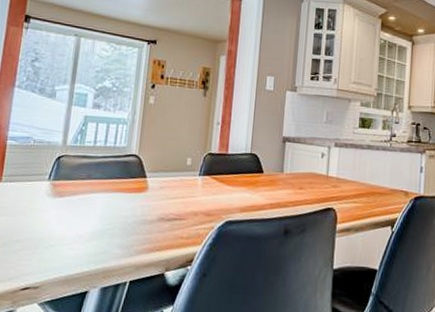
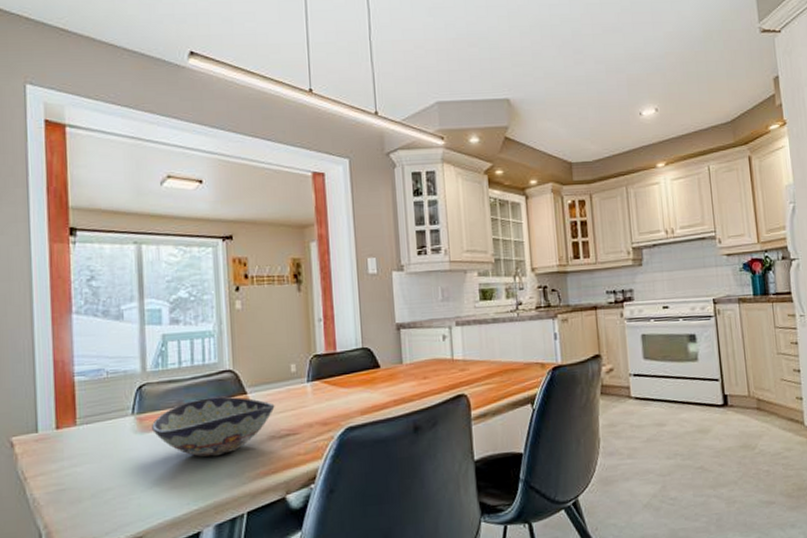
decorative bowl: none [62,175,168,228] -> present [152,396,275,458]

